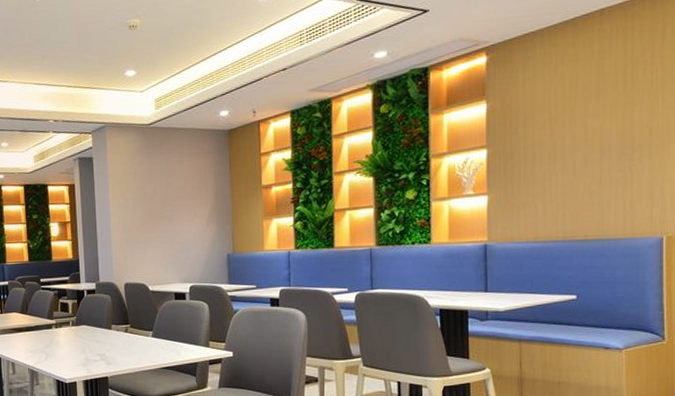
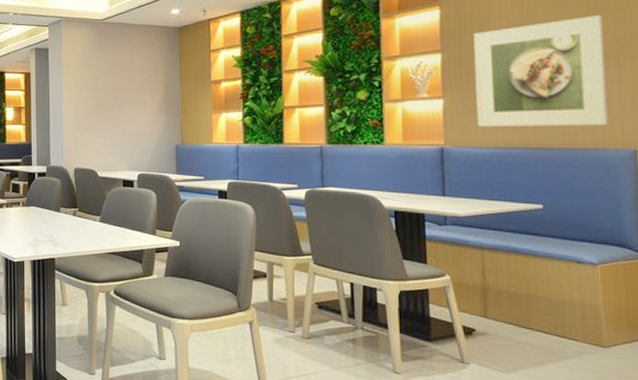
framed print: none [518,104,639,222] -> present [474,14,608,127]

